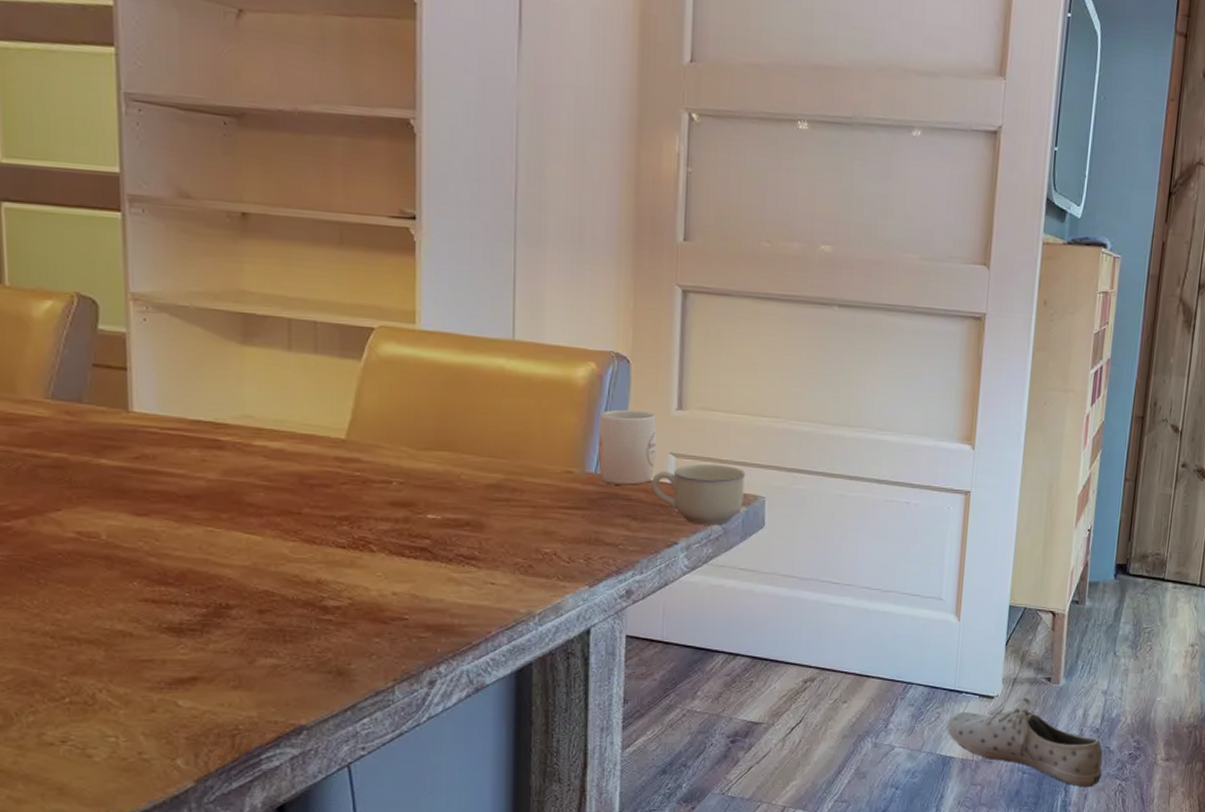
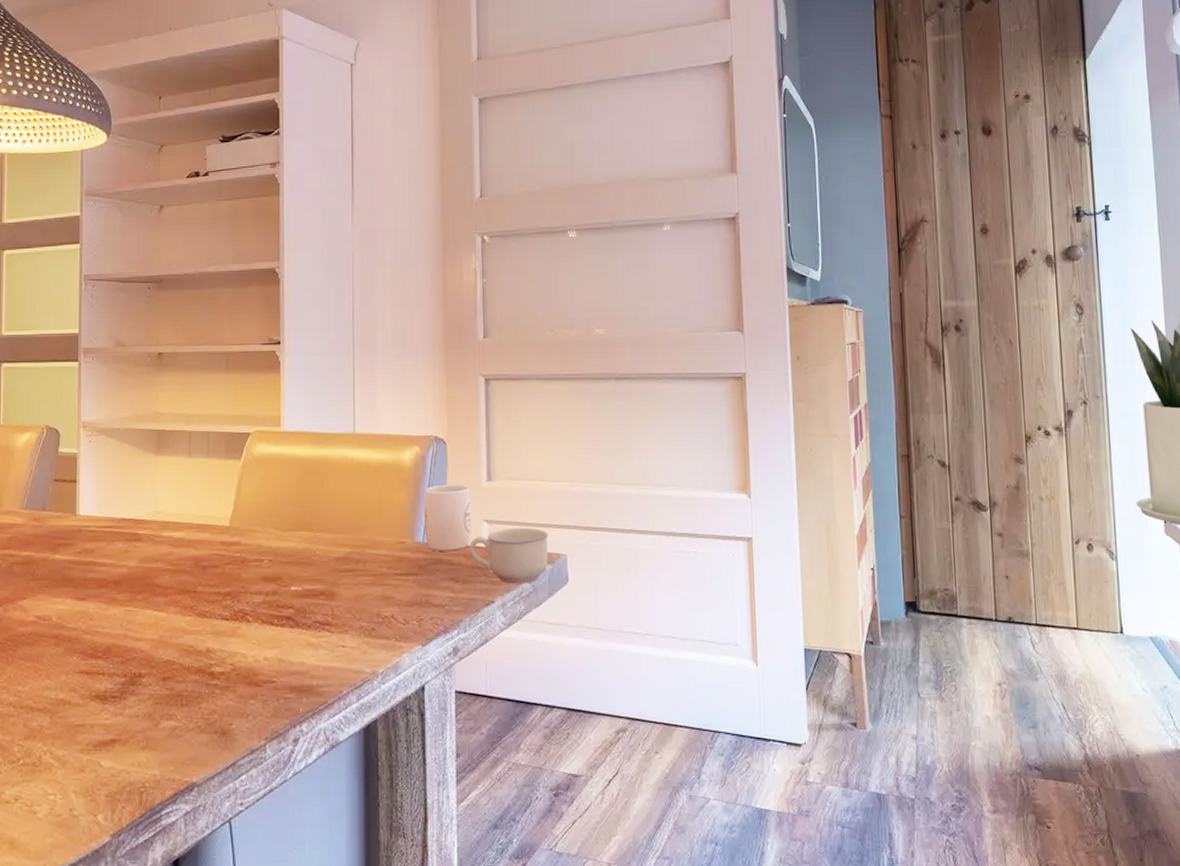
shoe: present [946,697,1103,786] -> none [757,744,927,842]

